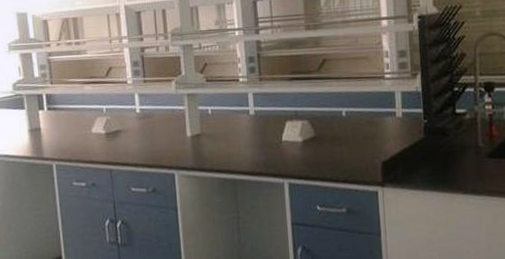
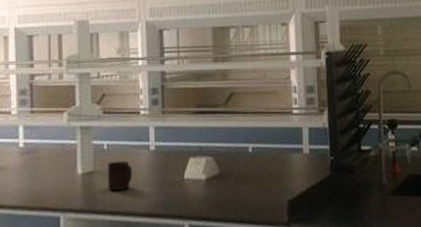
cup: none [212,124,236,151] -> present [107,160,133,191]

